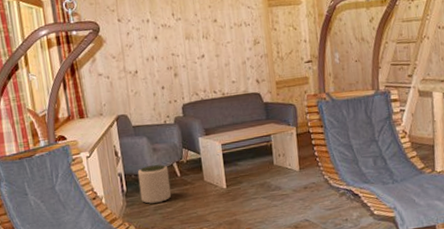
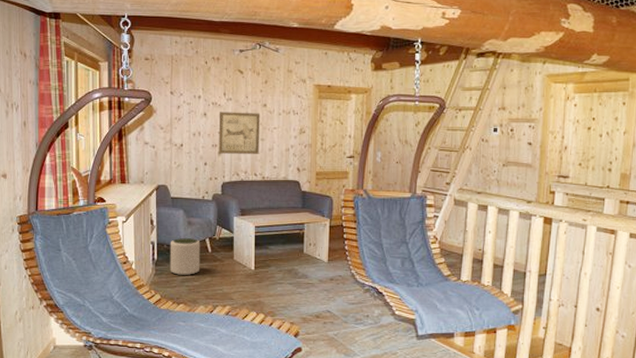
wall art: none [170,29,216,76] -> present [218,112,260,154]

